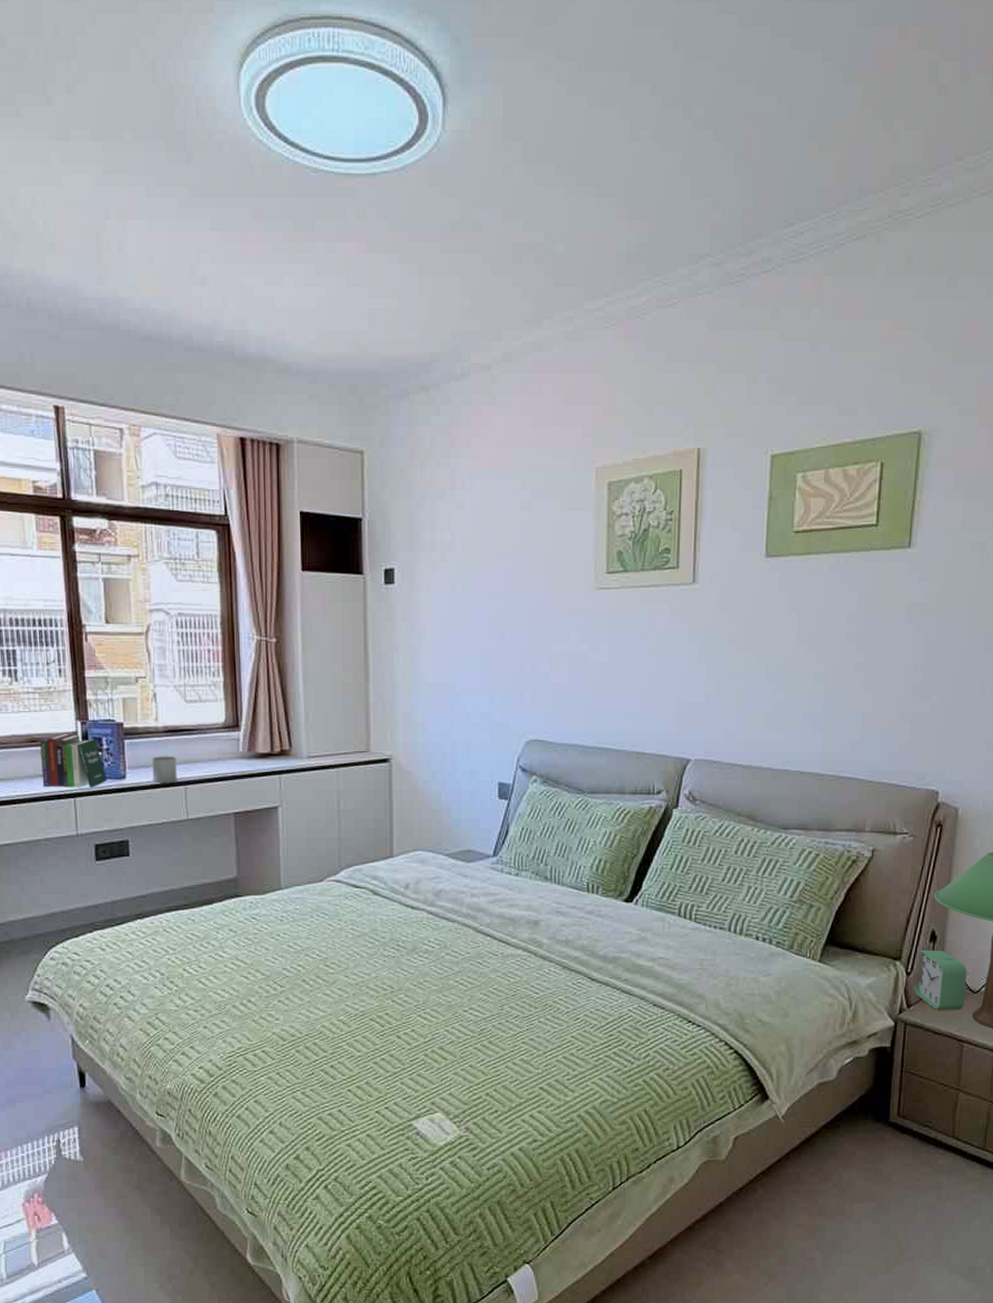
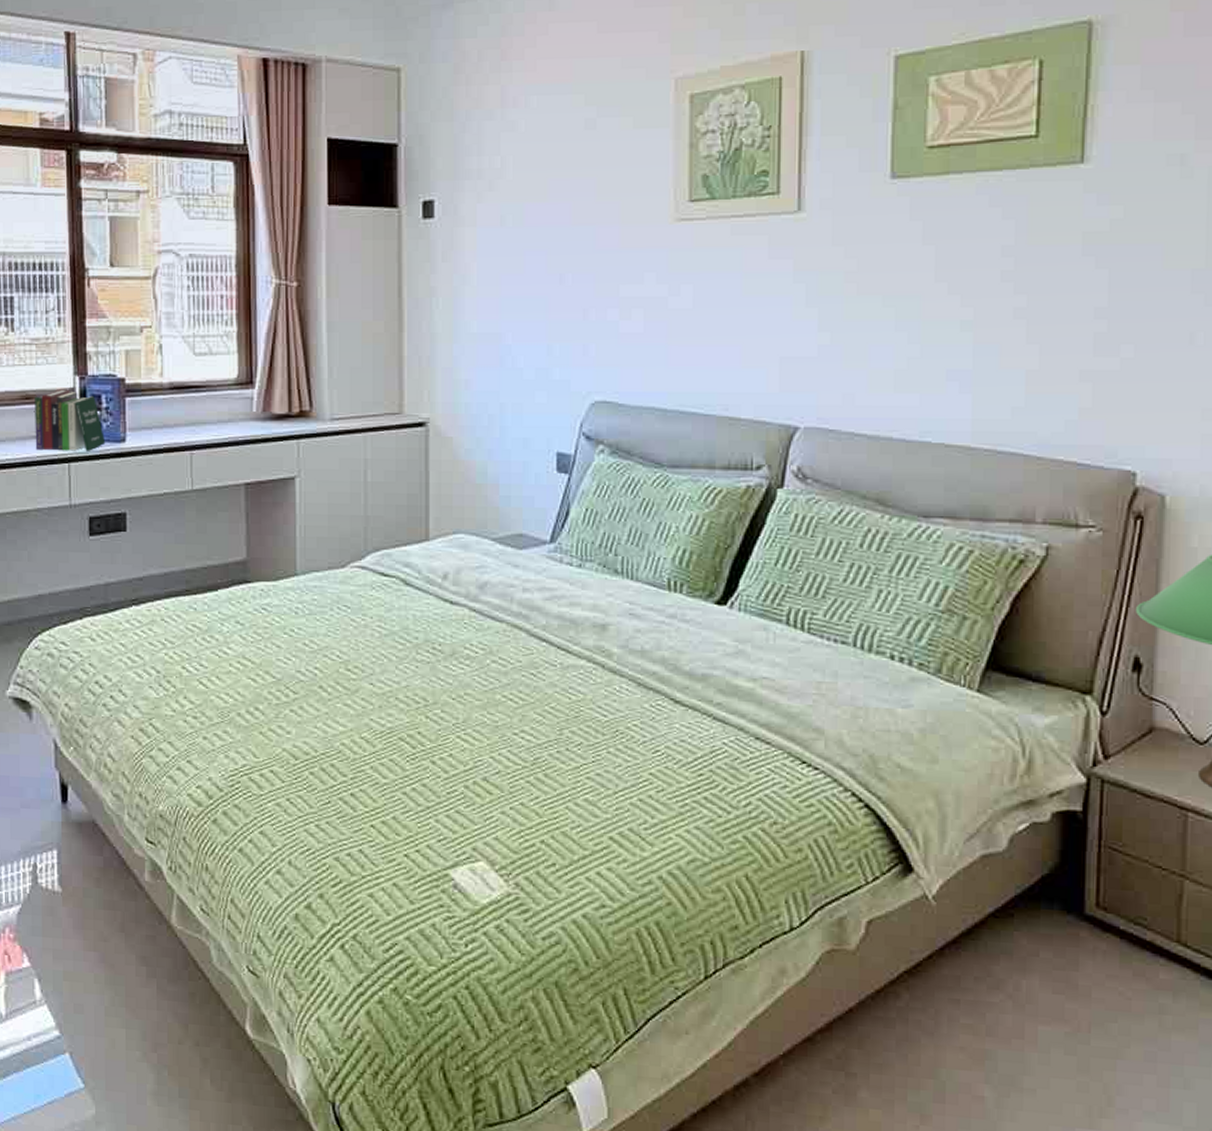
mug: present [152,756,178,783] -> none [155,416,183,447]
alarm clock: present [913,950,967,1010] -> none [1111,681,1188,766]

